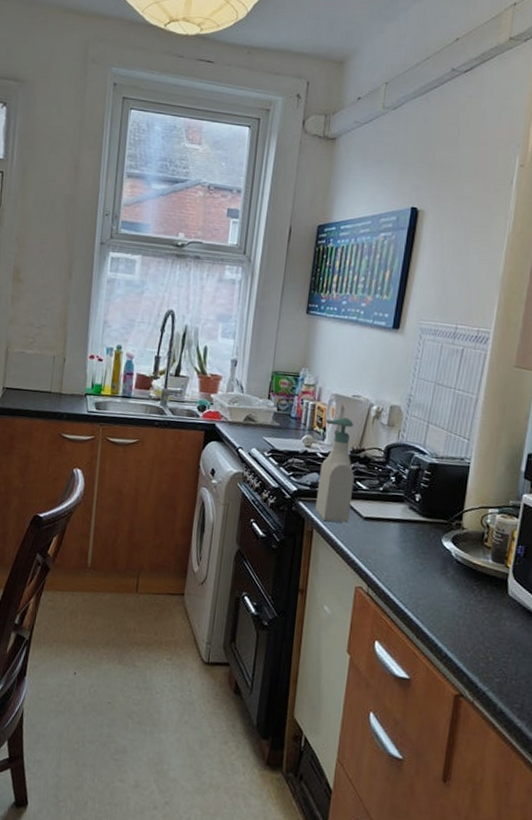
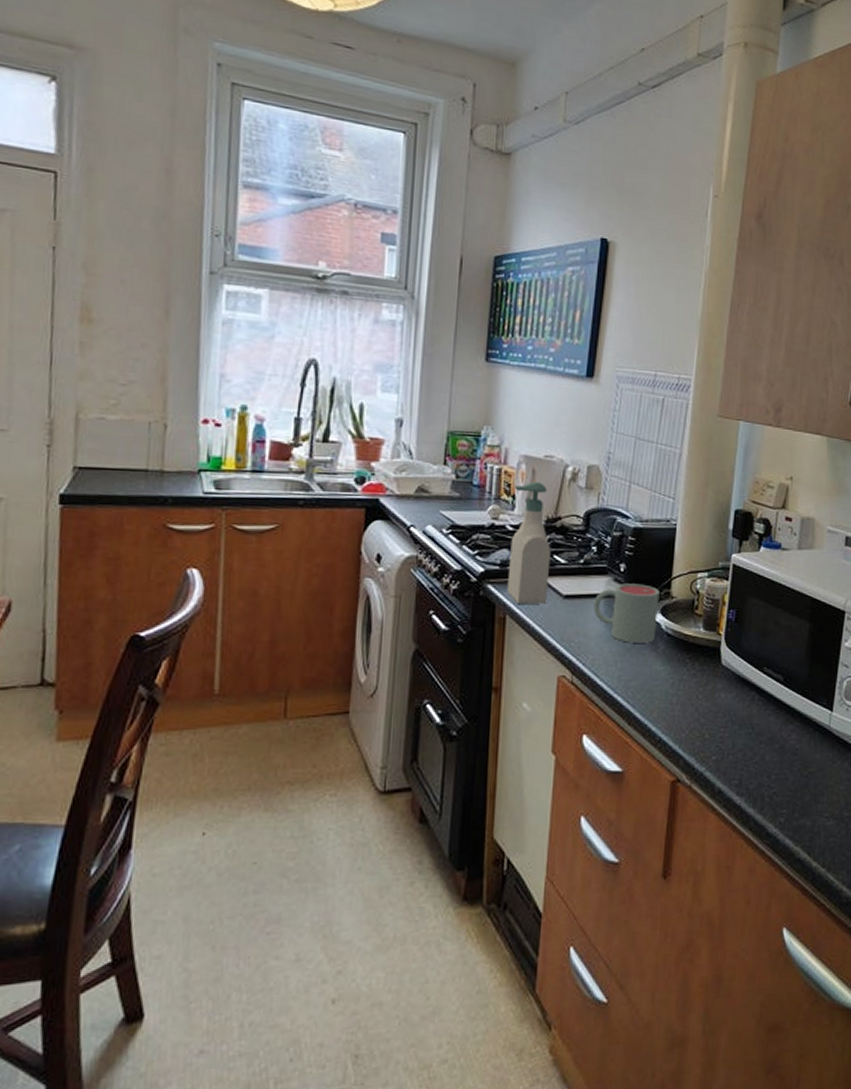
mug: none [390,511,451,567] -> present [594,583,660,643]

